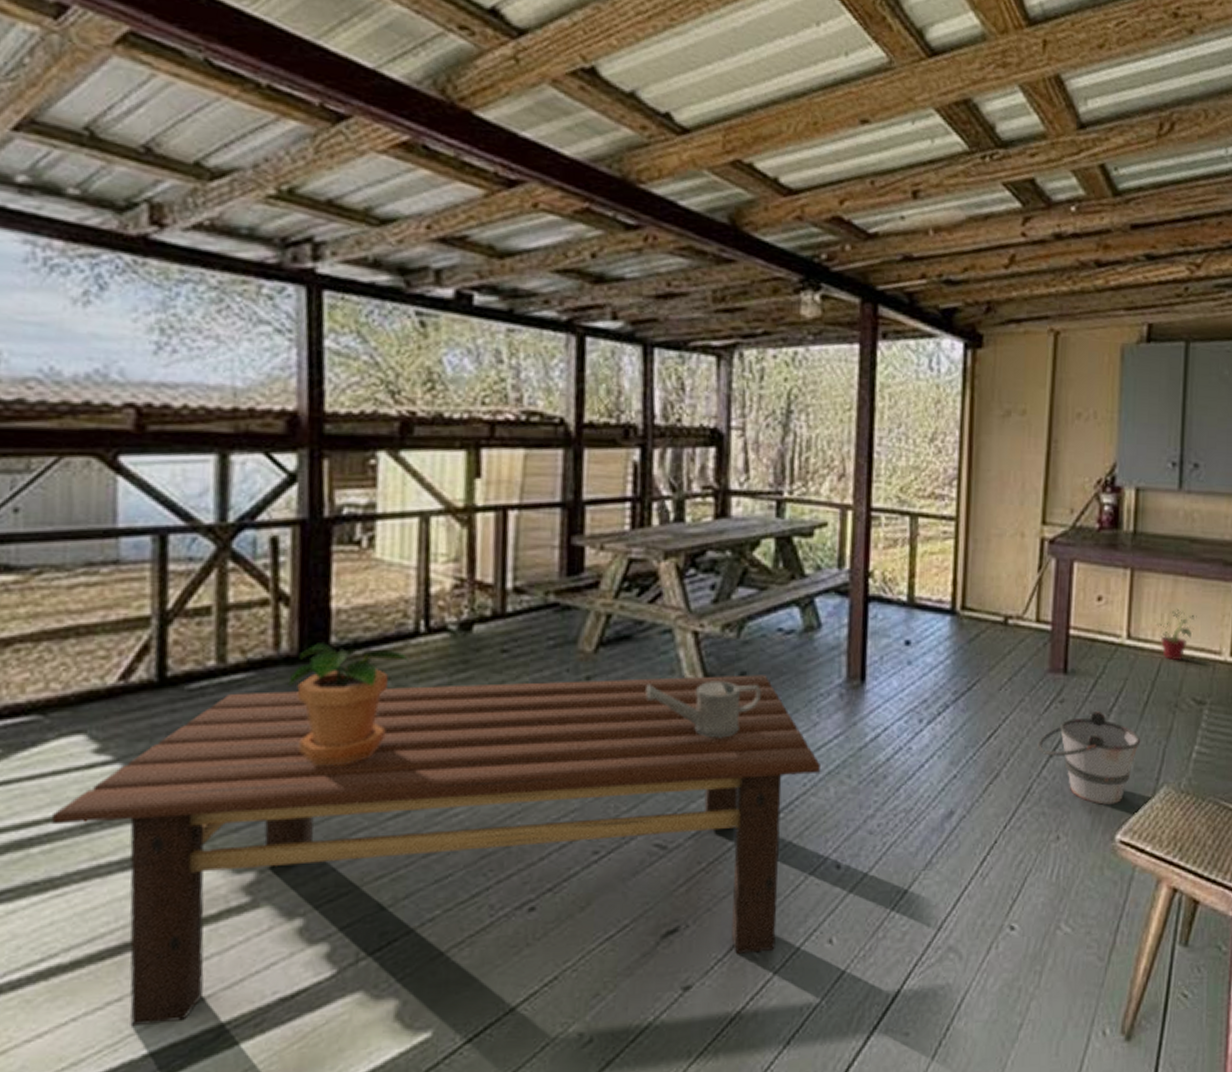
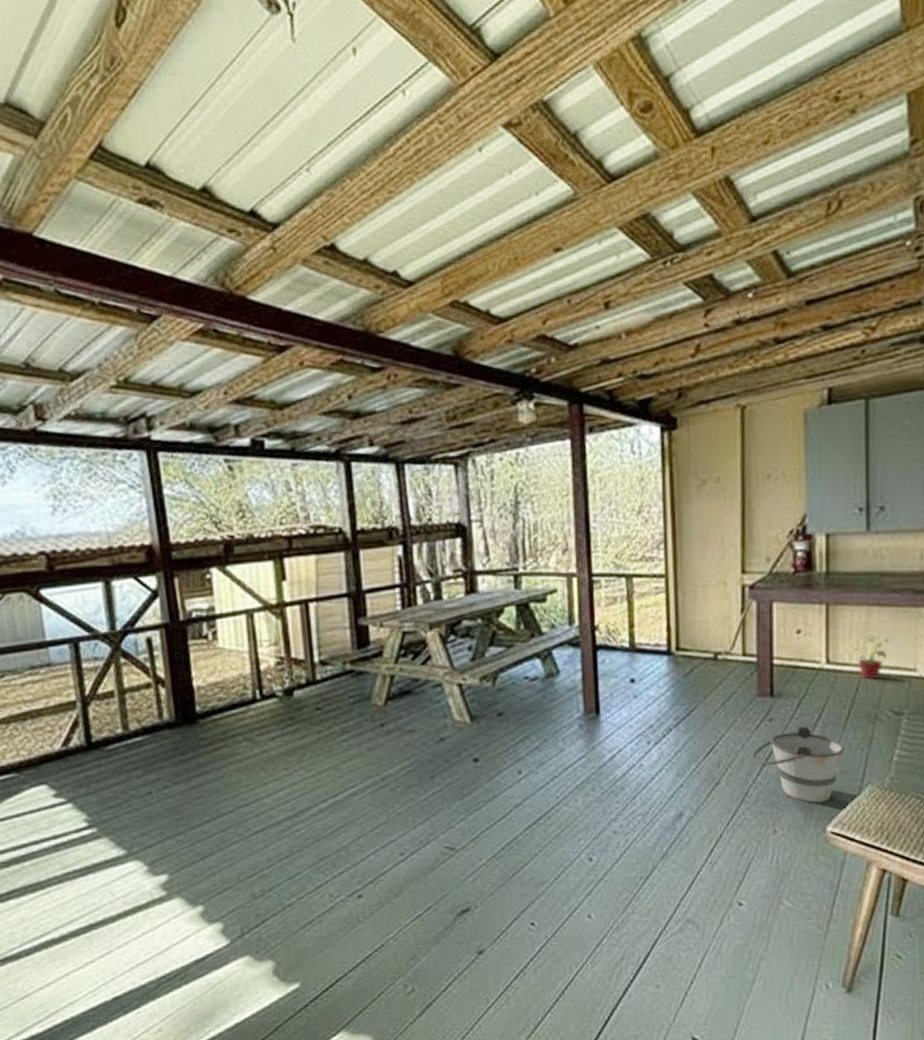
wooden bench: present [52,675,820,1027] -> none [34,714,569,980]
potted plant: present [288,643,409,766] -> none [171,711,251,799]
watering can: present [646,682,761,738] -> none [426,721,516,765]

